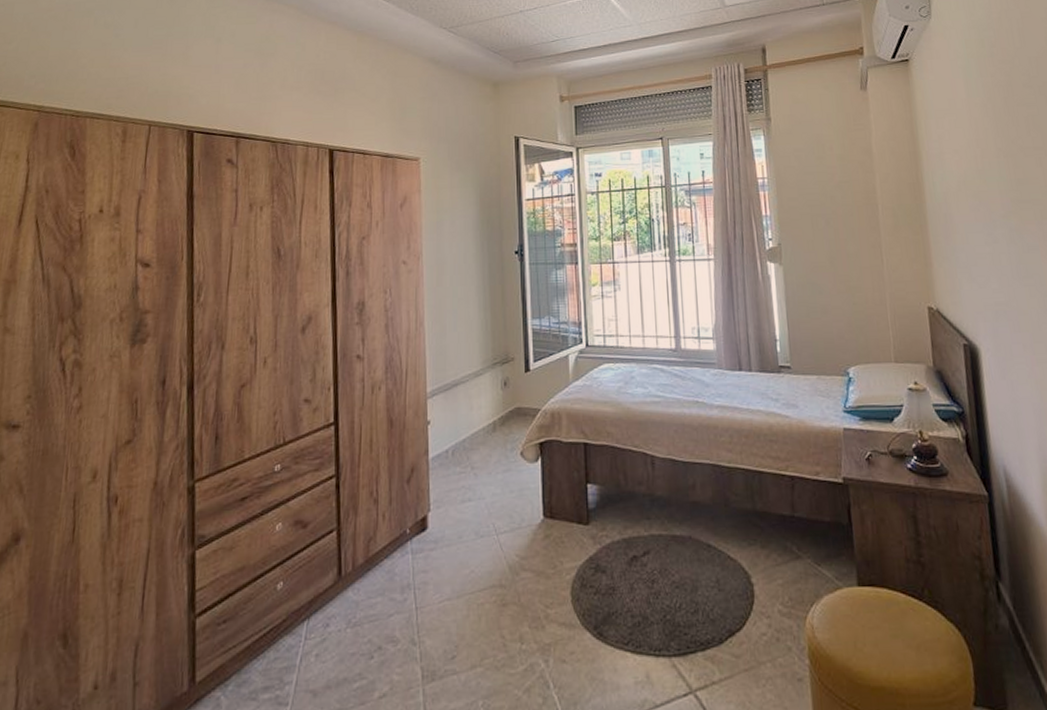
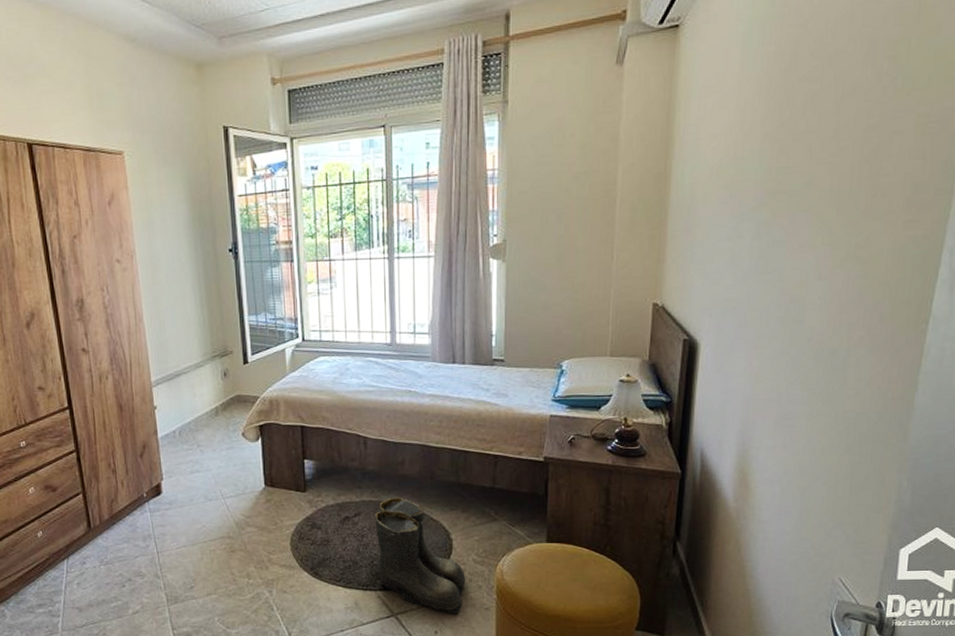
boots: none [666,529,773,689] -> present [375,497,466,614]

